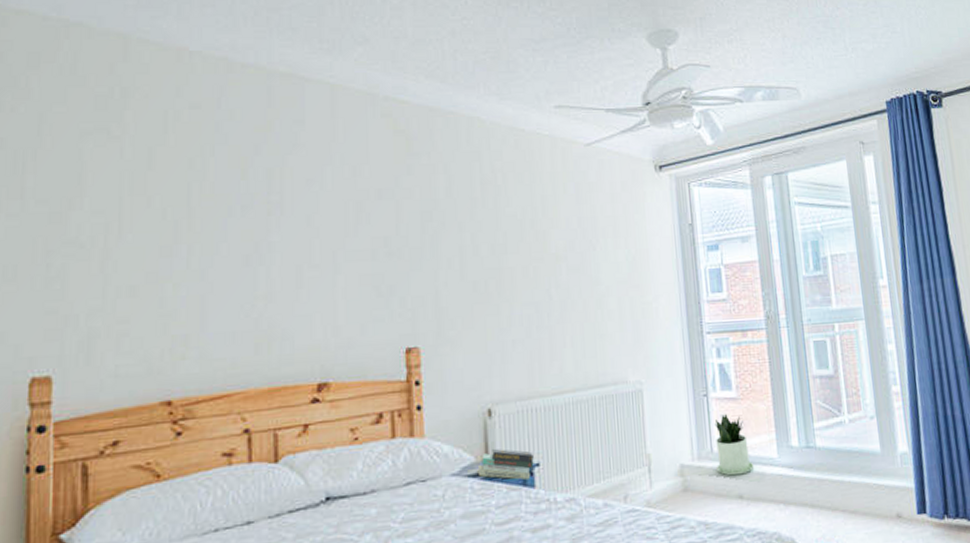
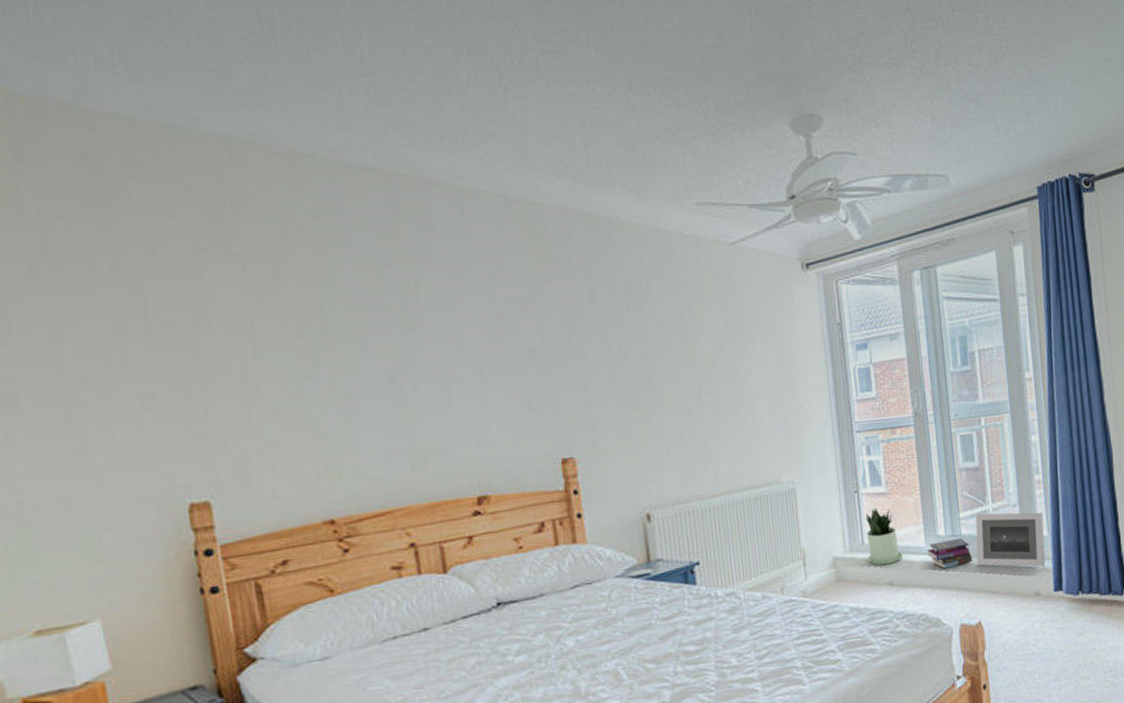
books: present [477,448,534,481] -> none [640,550,694,579]
books: none [780,449,829,484] -> present [927,537,973,569]
picture frame: none [831,424,907,486] -> present [975,512,1046,567]

